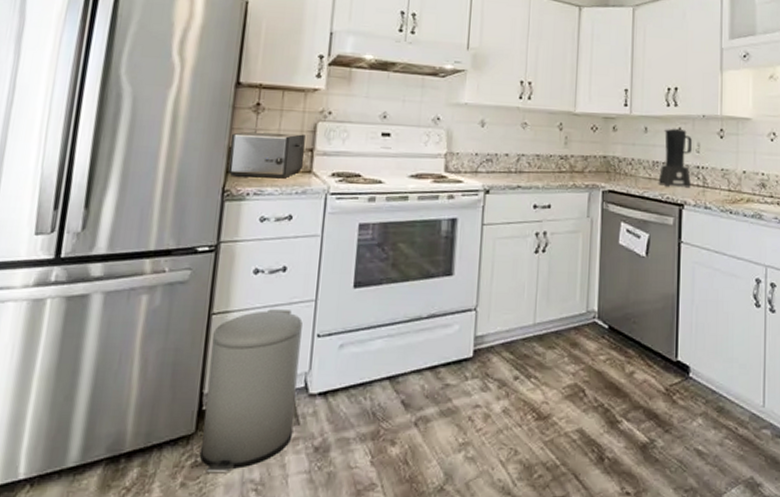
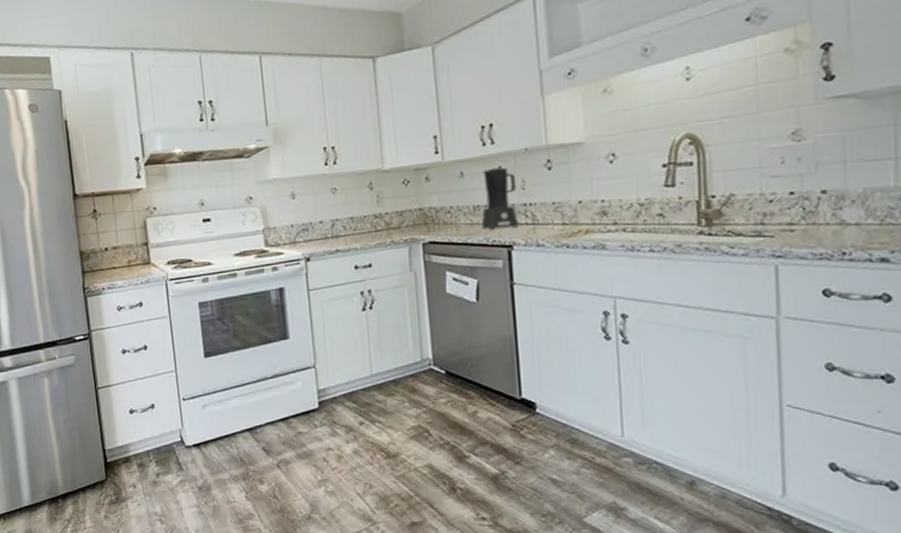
pedal bin: present [199,309,303,475] -> none [102,380,180,510]
toaster: present [228,131,306,179] -> none [79,231,143,276]

